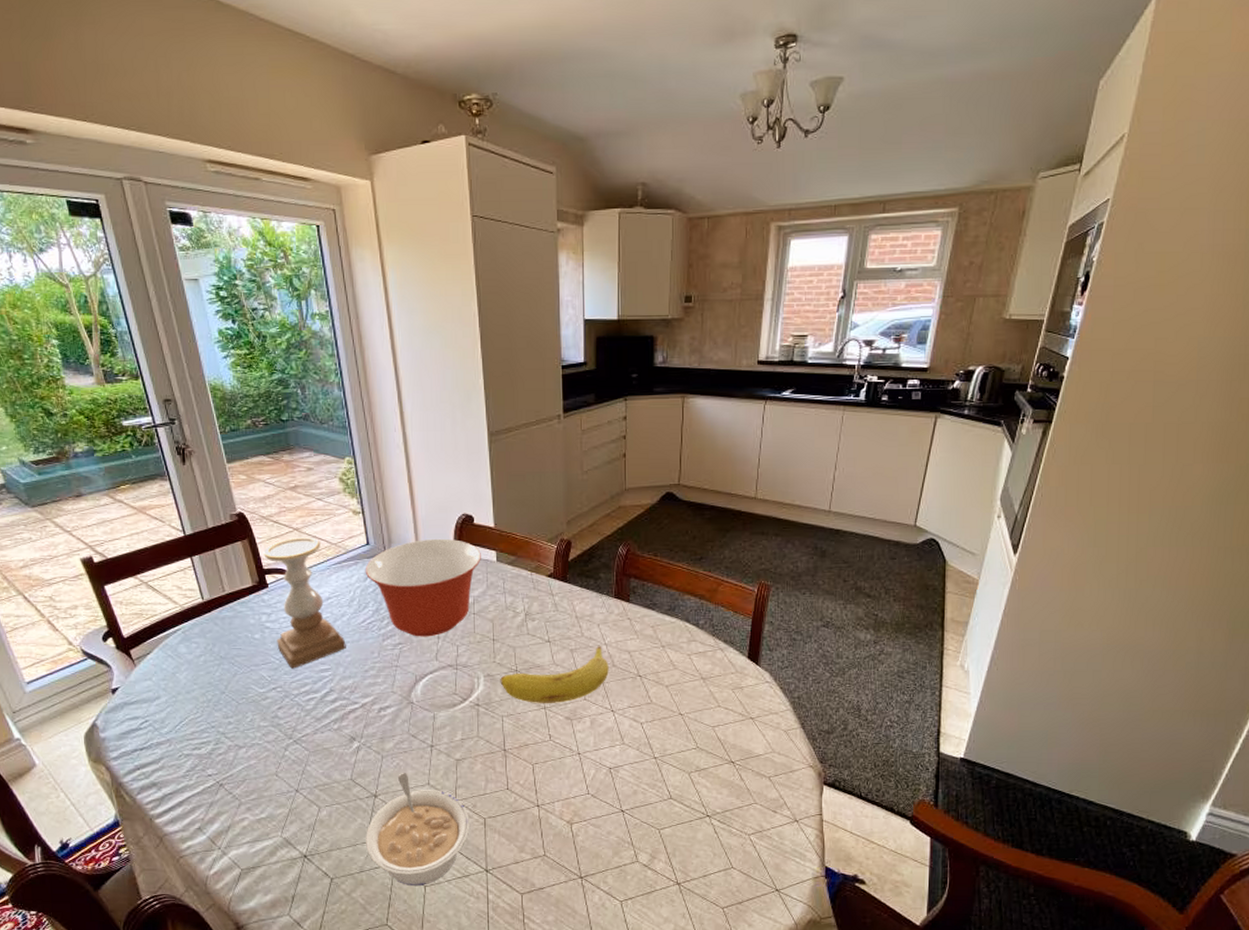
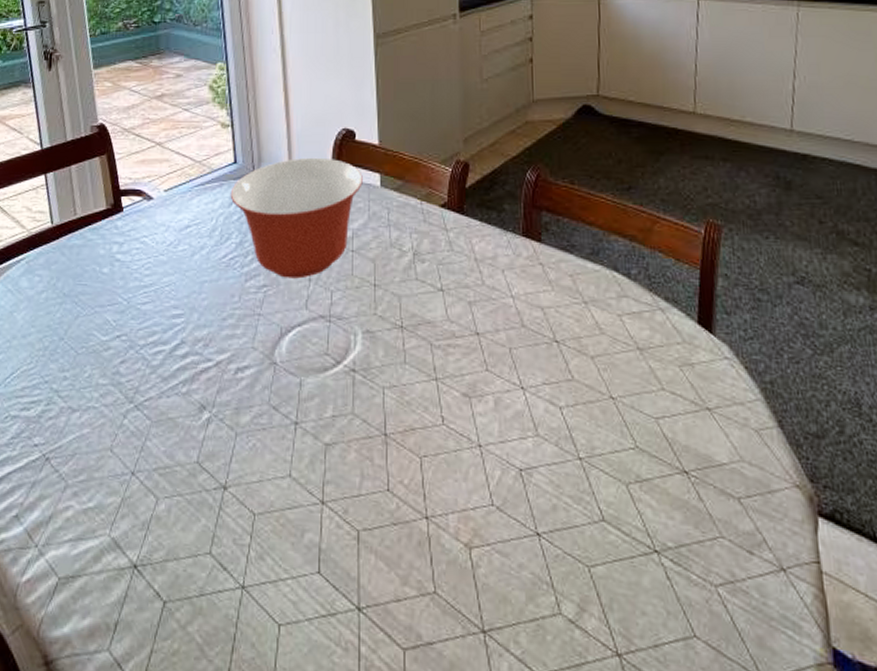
candle holder: present [263,537,346,669] -> none [121,153,203,312]
legume: present [366,773,470,887] -> none [209,458,339,625]
fruit: present [500,646,609,703] -> none [381,299,517,373]

